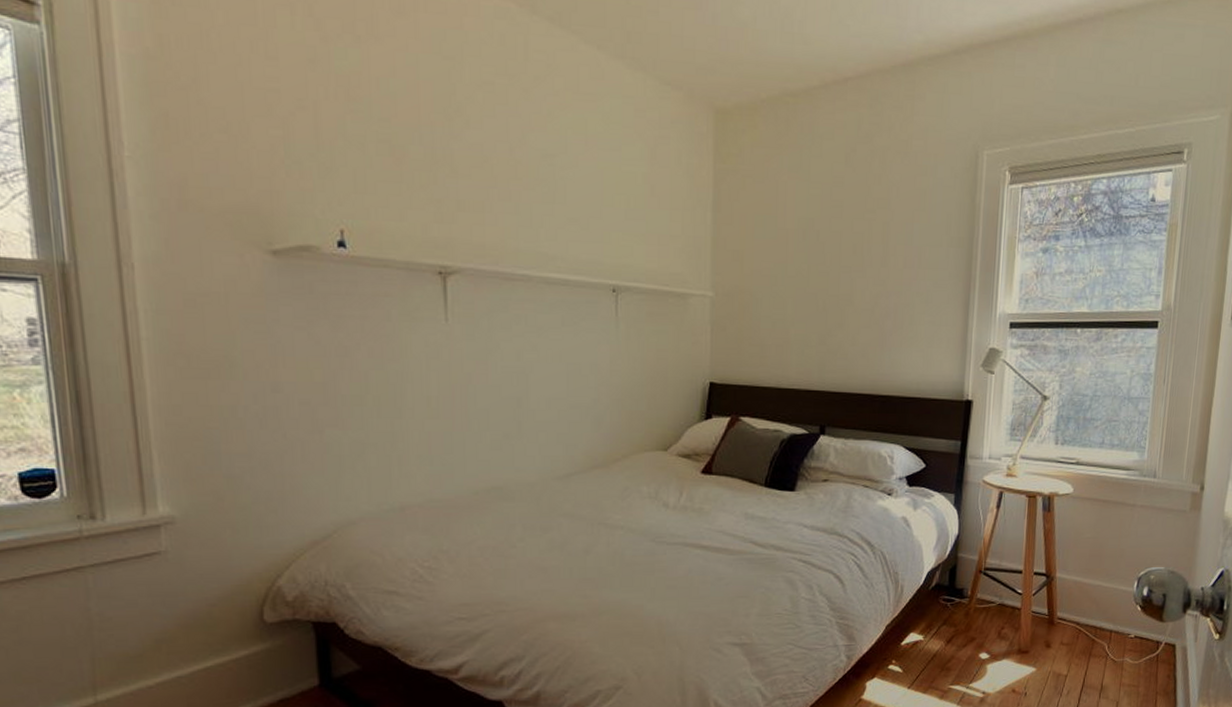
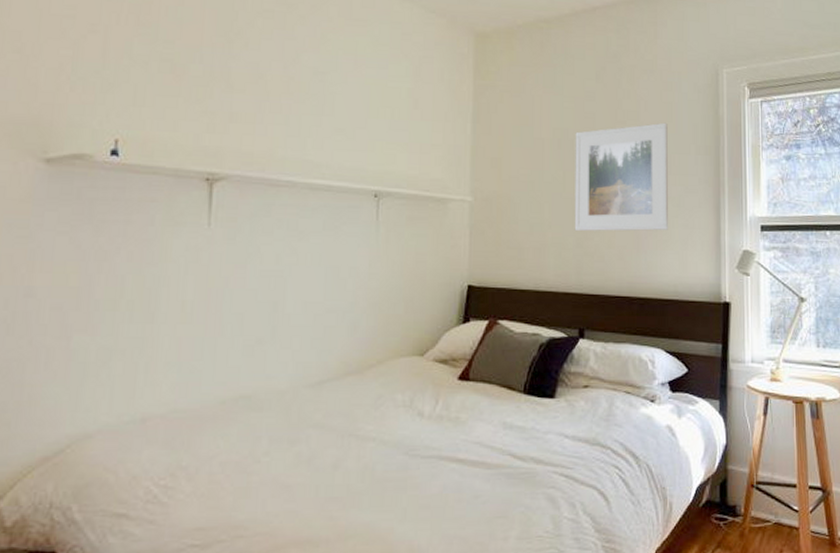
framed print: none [818,211,920,329] -> present [574,122,669,232]

